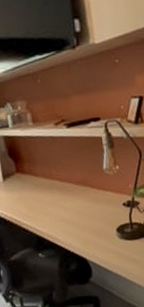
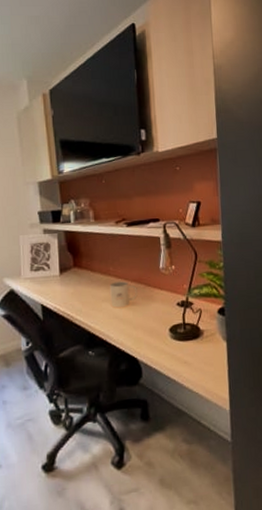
mug: none [53,184,83,212] -> present [109,281,138,309]

